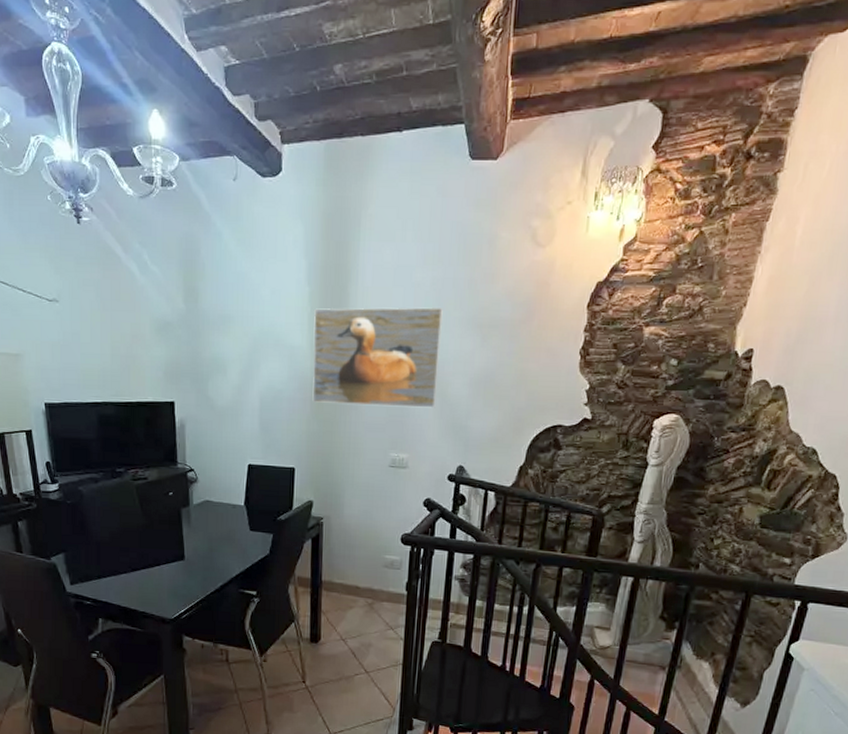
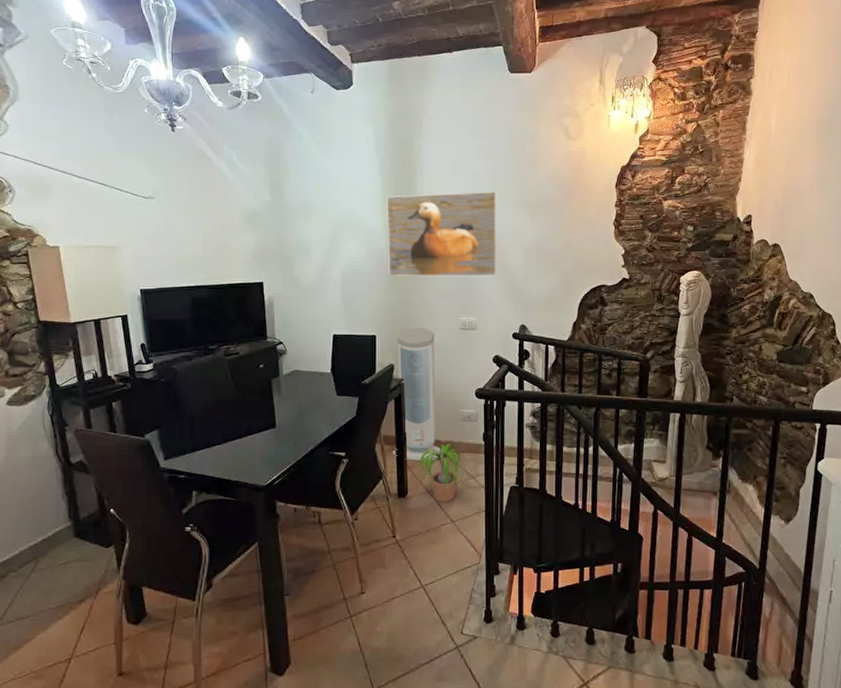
air purifier: none [307,461,361,607] -> present [393,327,443,461]
potted plant: none [331,590,384,652] -> present [416,443,465,502]

